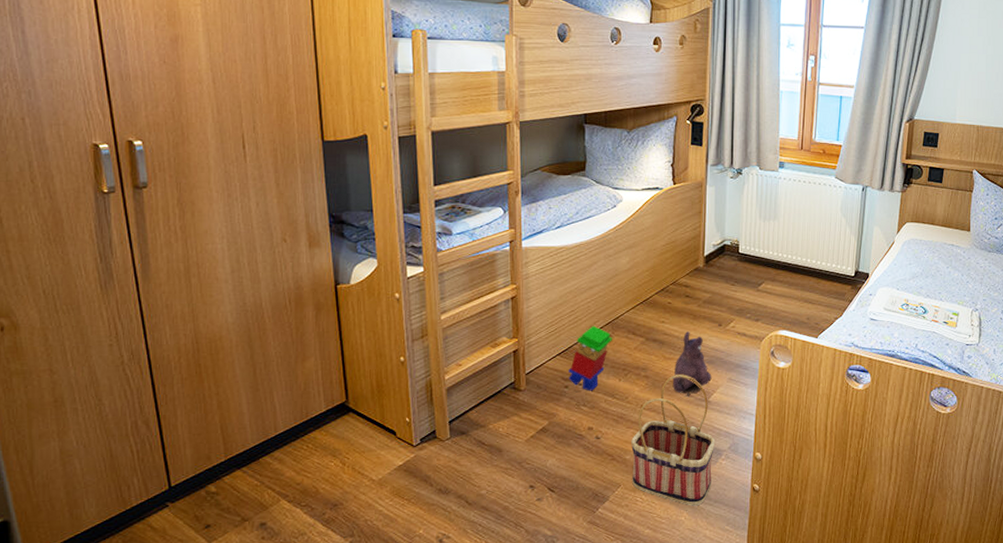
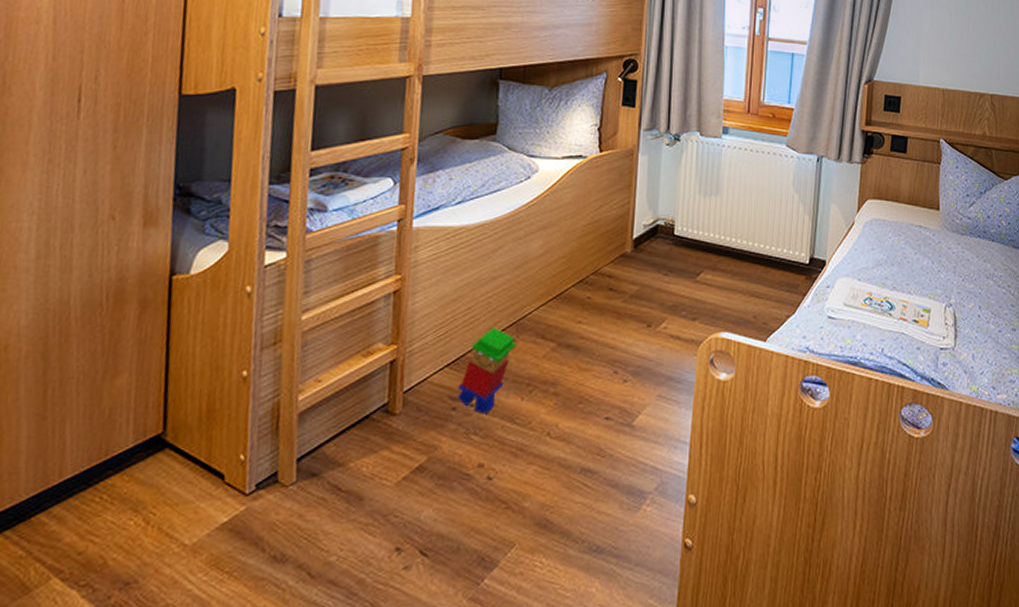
basket: present [631,374,716,506] -> none [530,391,639,572]
plush toy: present [673,331,712,394] -> none [589,334,637,417]

